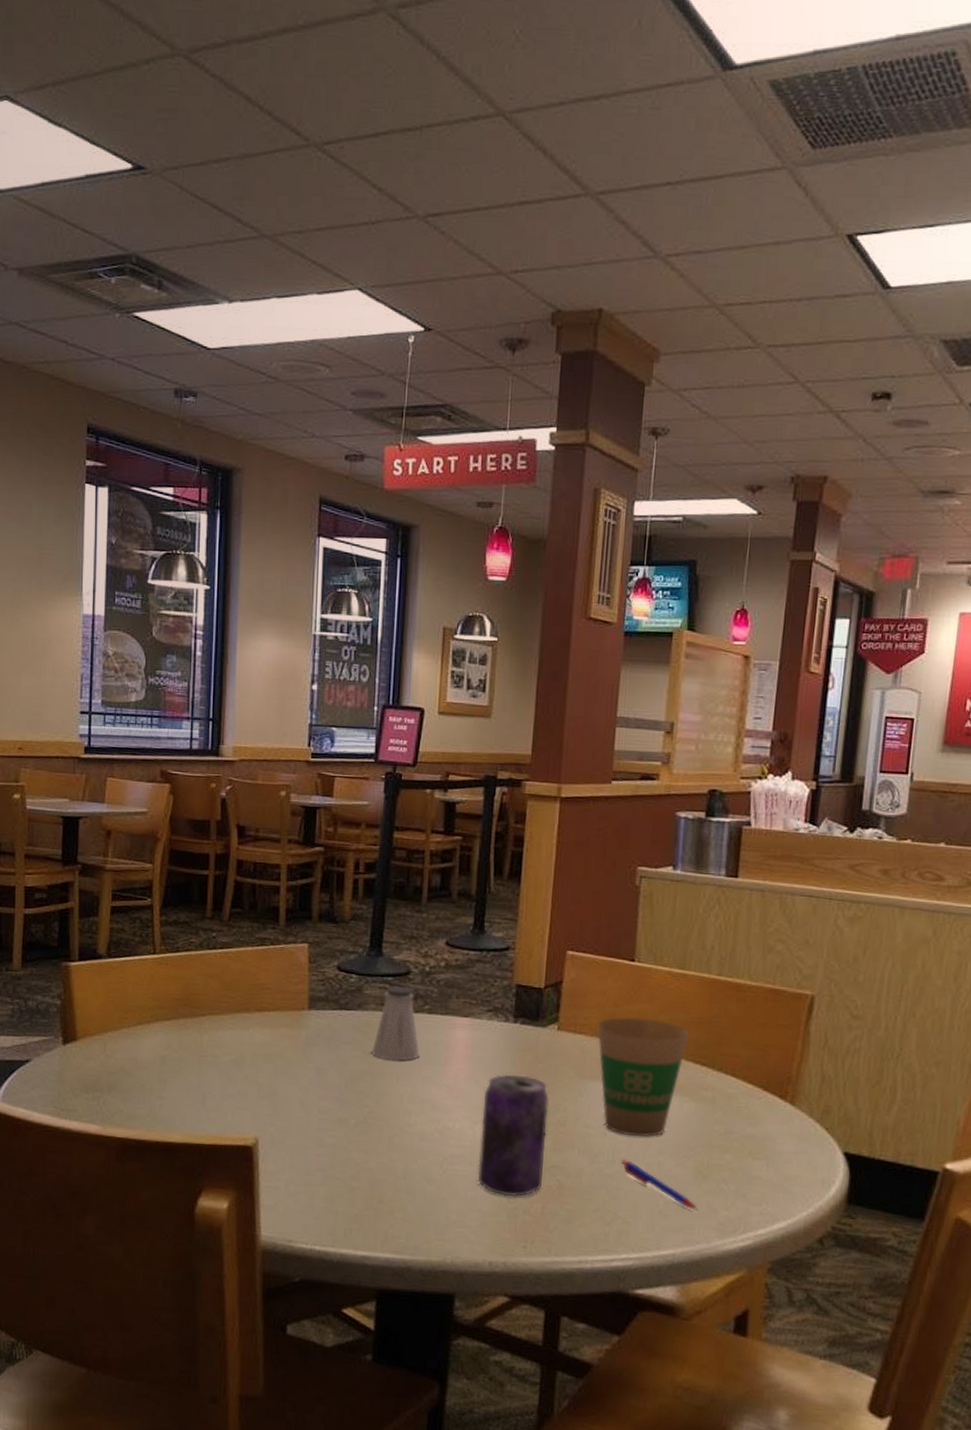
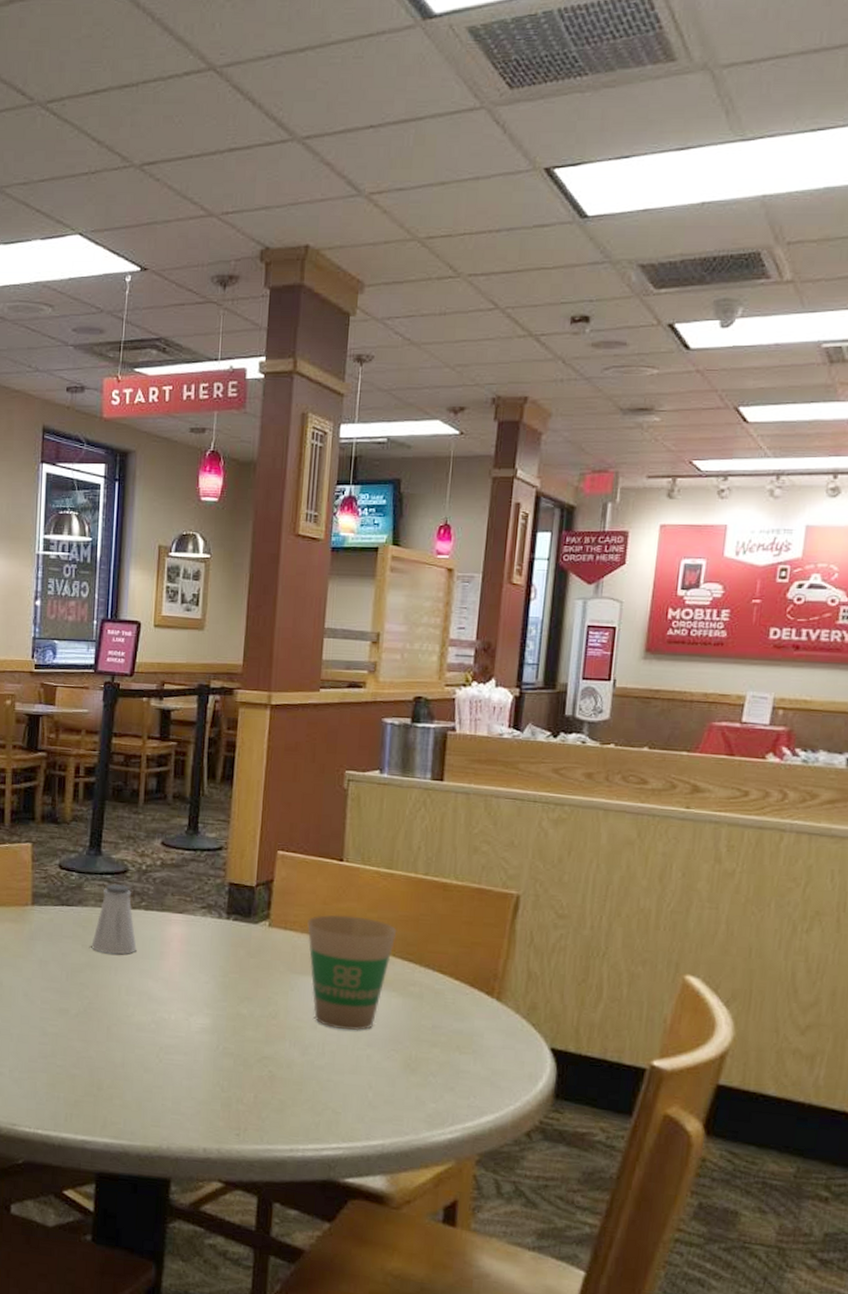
beverage can: present [477,1074,549,1197] -> none [192,968,261,1087]
pen: present [622,1160,699,1211] -> none [332,1052,407,1103]

